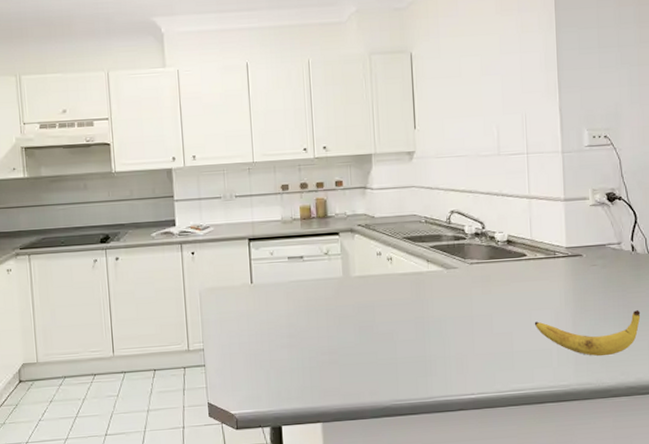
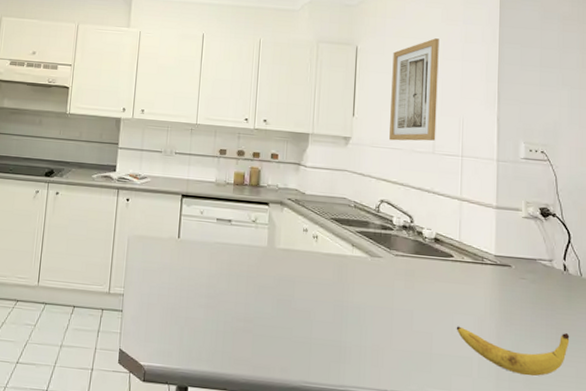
wall art: none [449,32,500,148] -> present [389,38,439,141]

